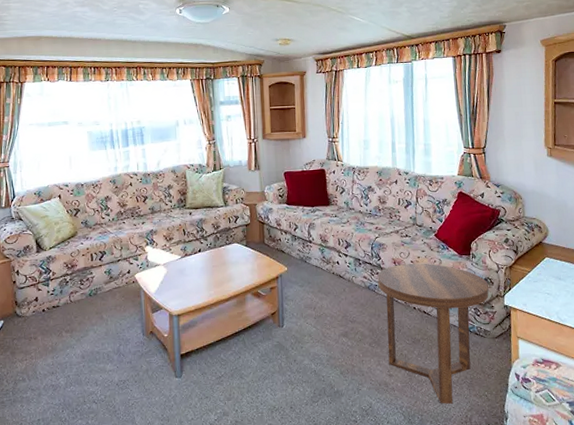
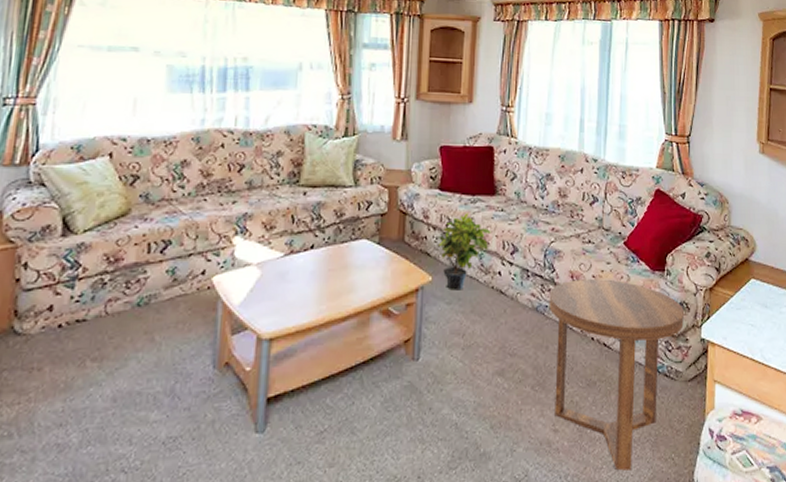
potted plant: none [288,220,329,277] -> present [437,213,491,291]

